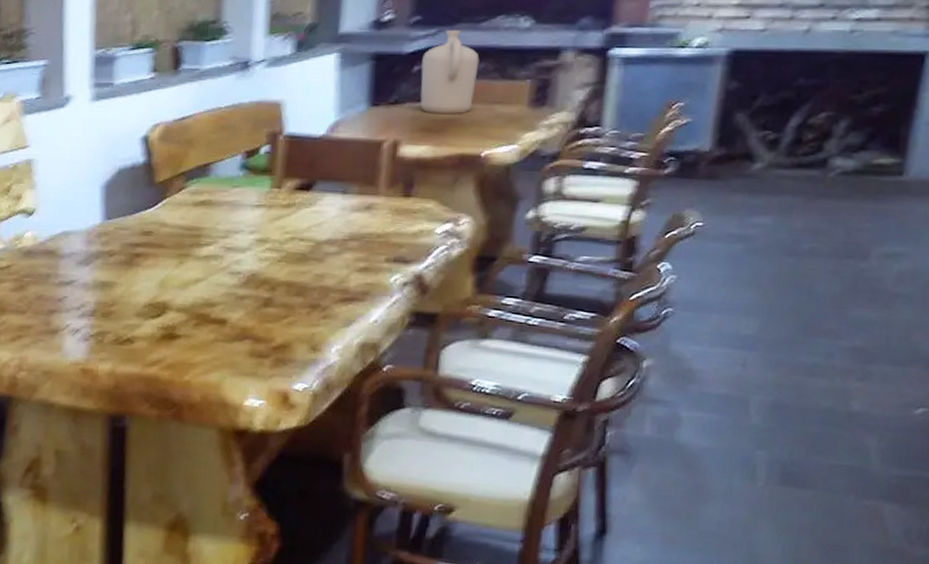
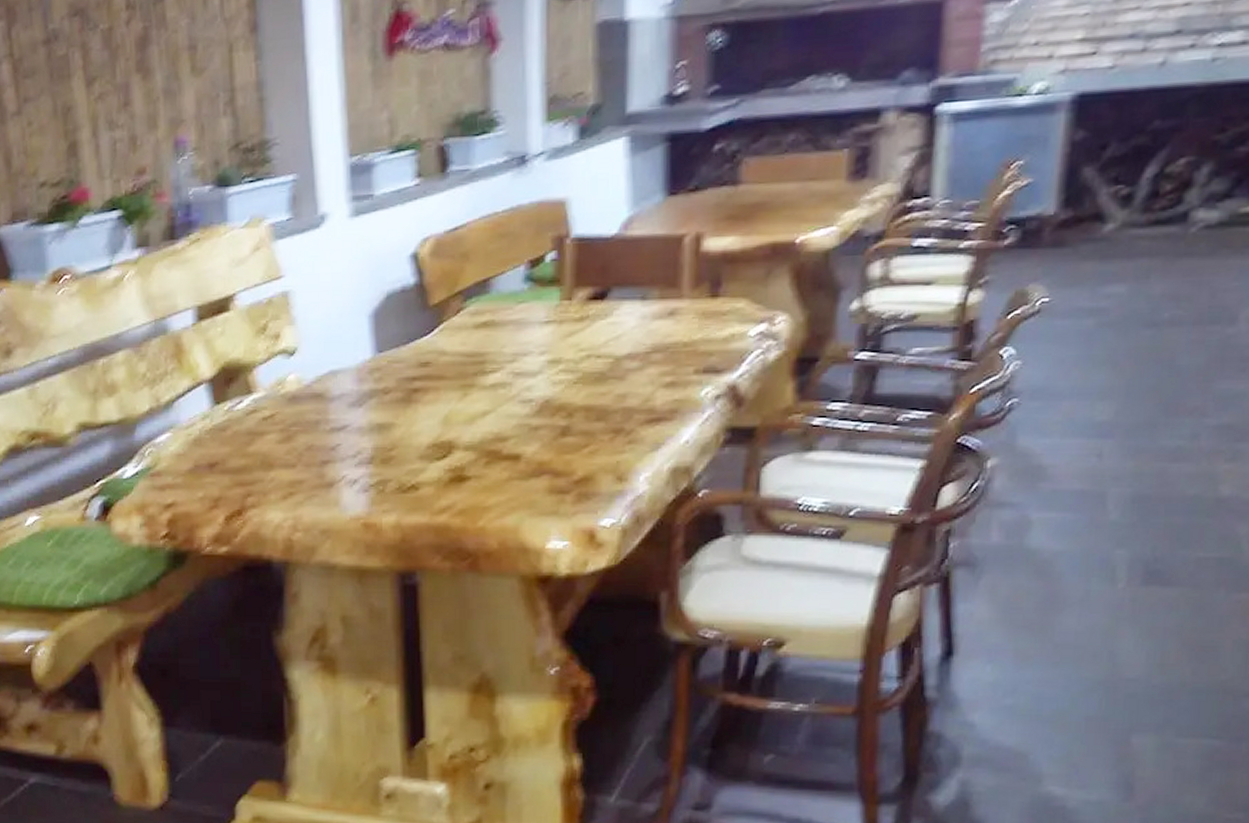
water jug: present [419,29,480,115] -> none [722,97,789,199]

